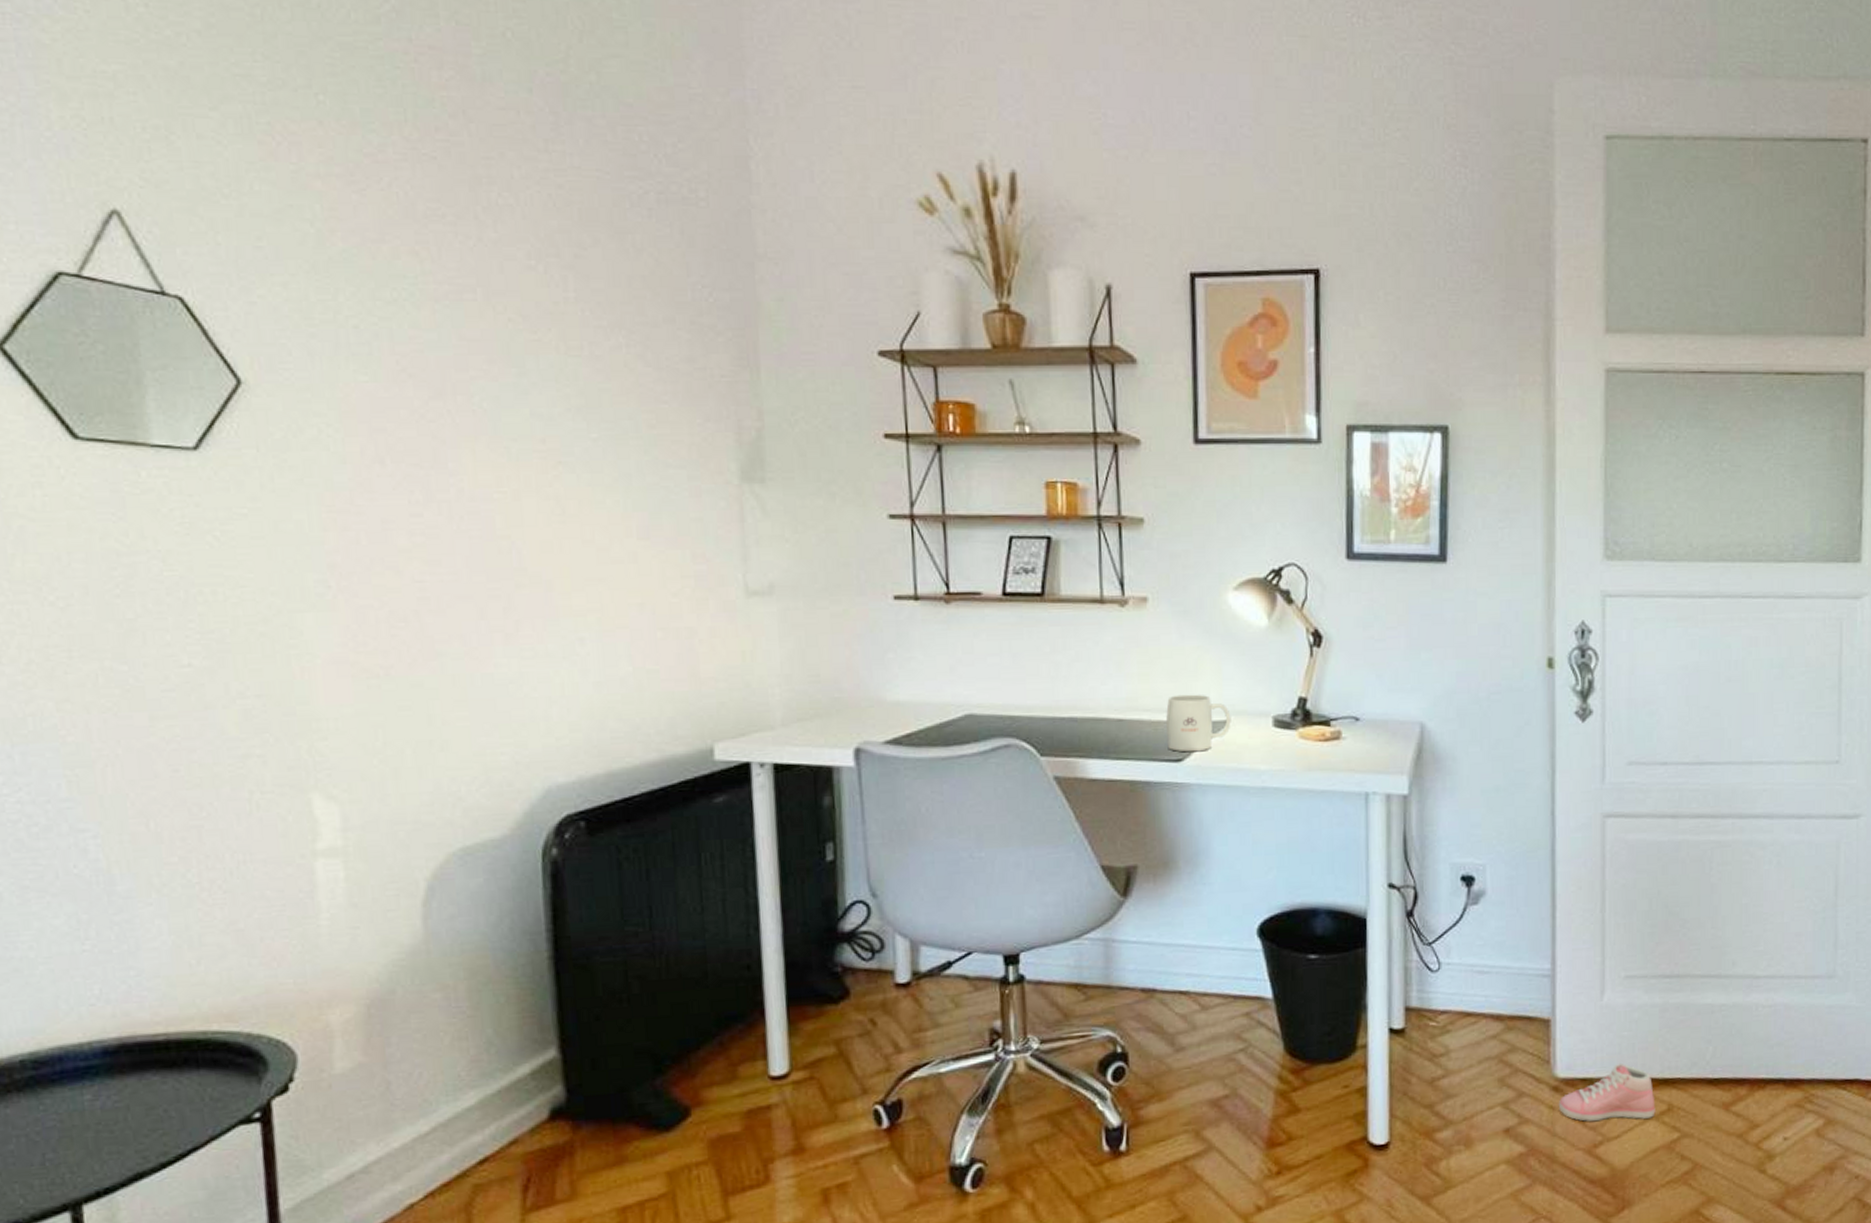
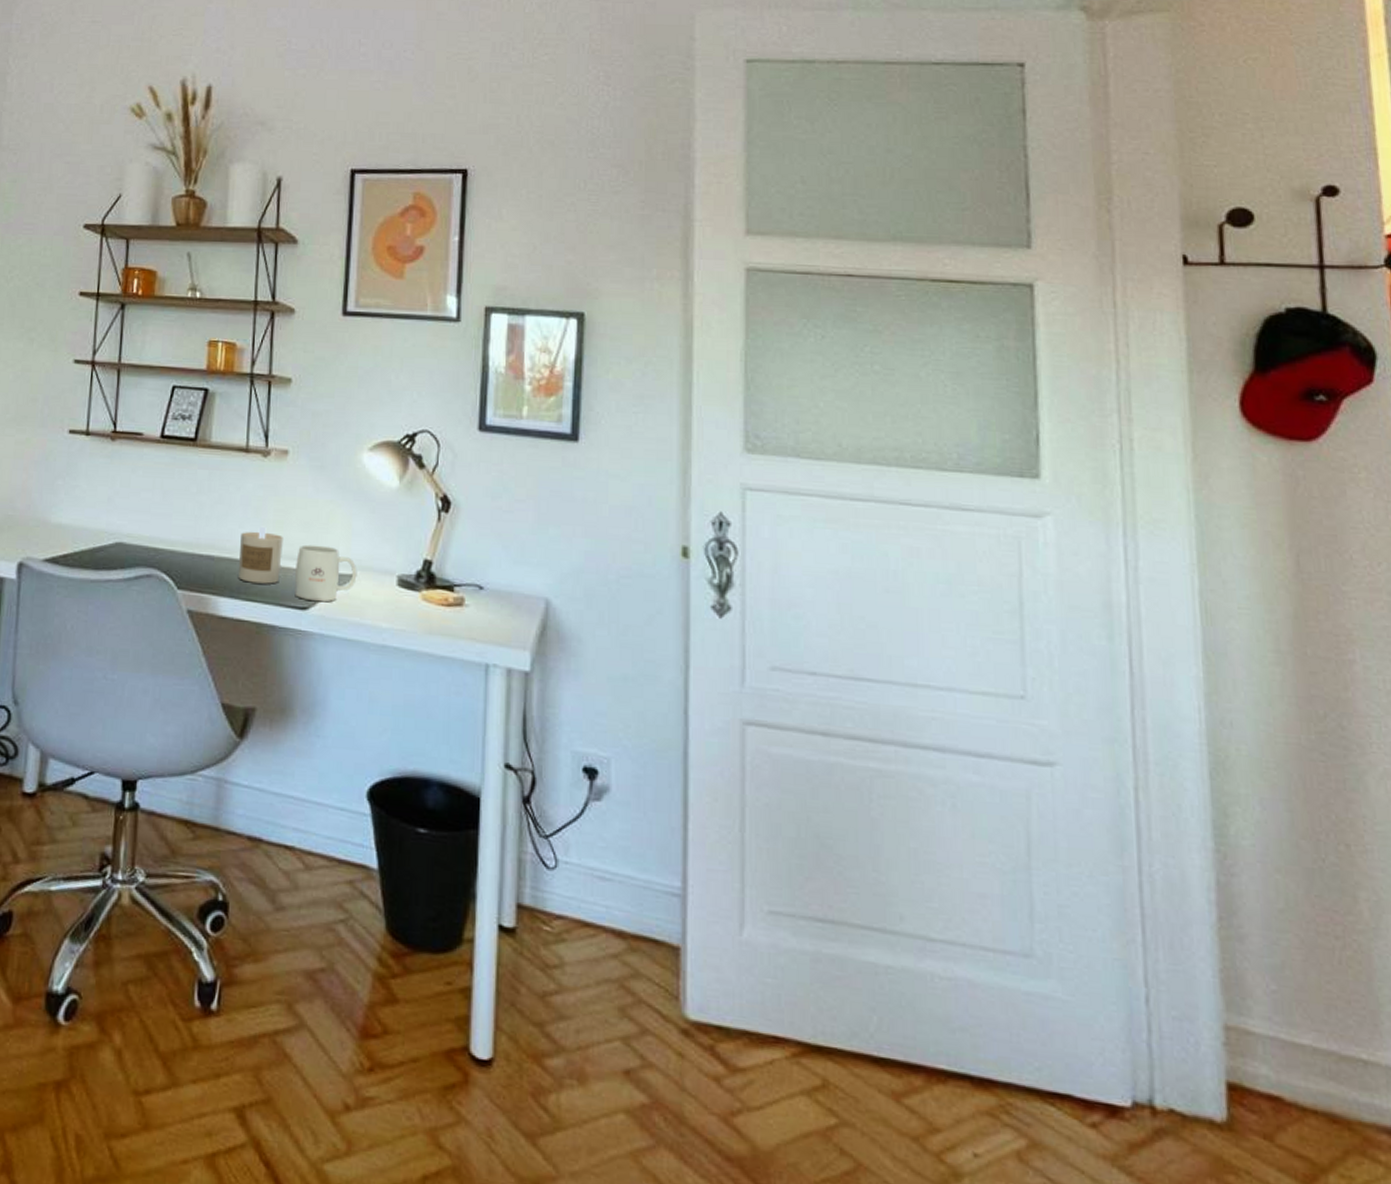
candle: none [1104,680,1151,741] -> present [239,526,283,584]
sneaker: present [1558,1064,1656,1122] -> none [688,1016,807,1092]

